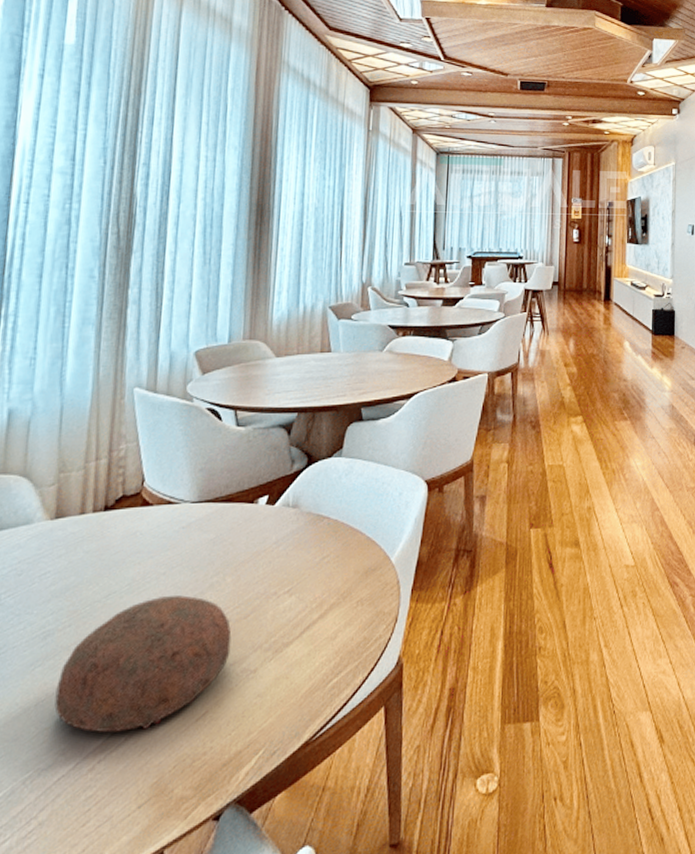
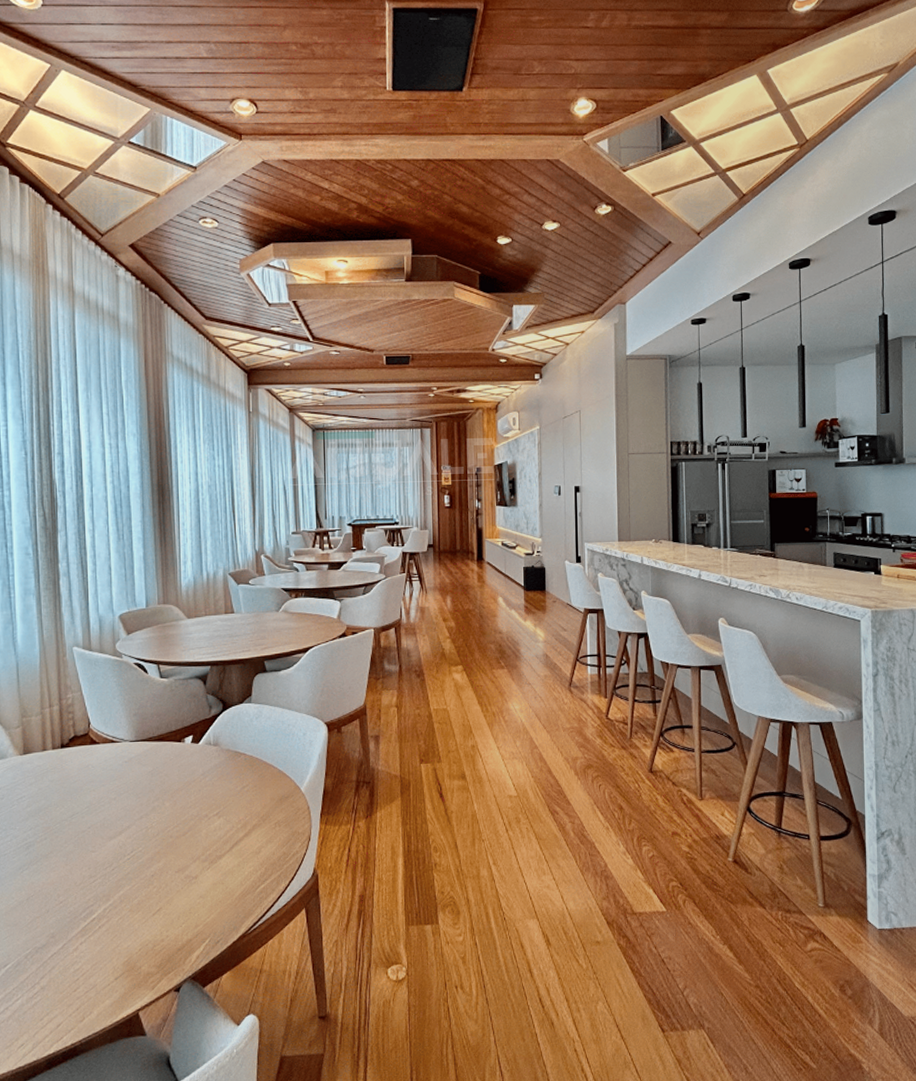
decorative bowl: present [54,595,232,733] -> none [41,816,175,922]

